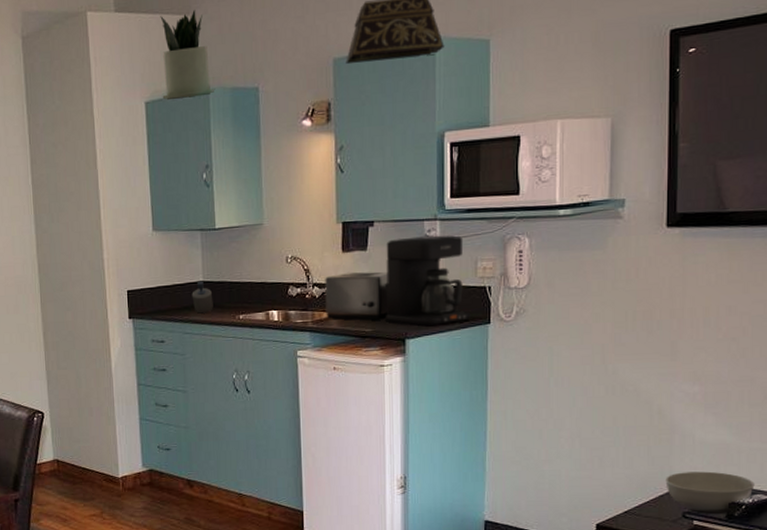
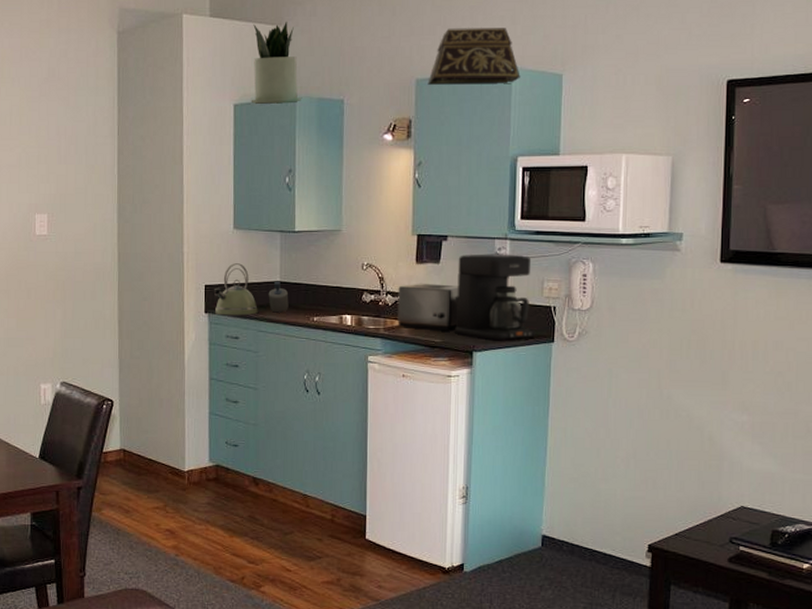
kettle: none [137,266,184,320] -> present [214,263,259,316]
bowl: present [665,471,755,515] -> none [714,498,797,542]

